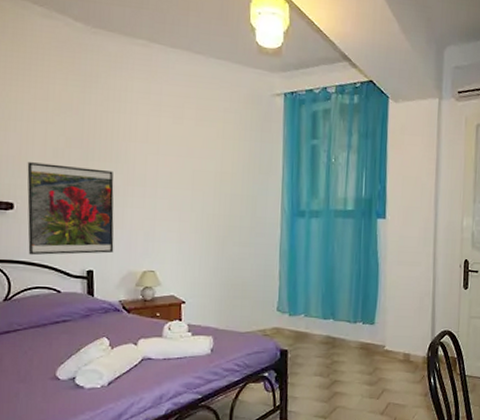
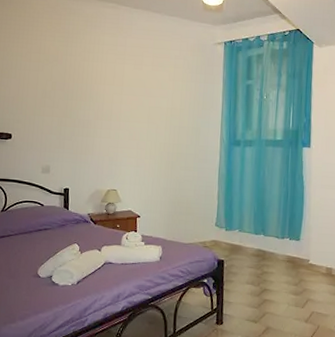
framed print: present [27,162,114,256] -> none [20,102,87,176]

